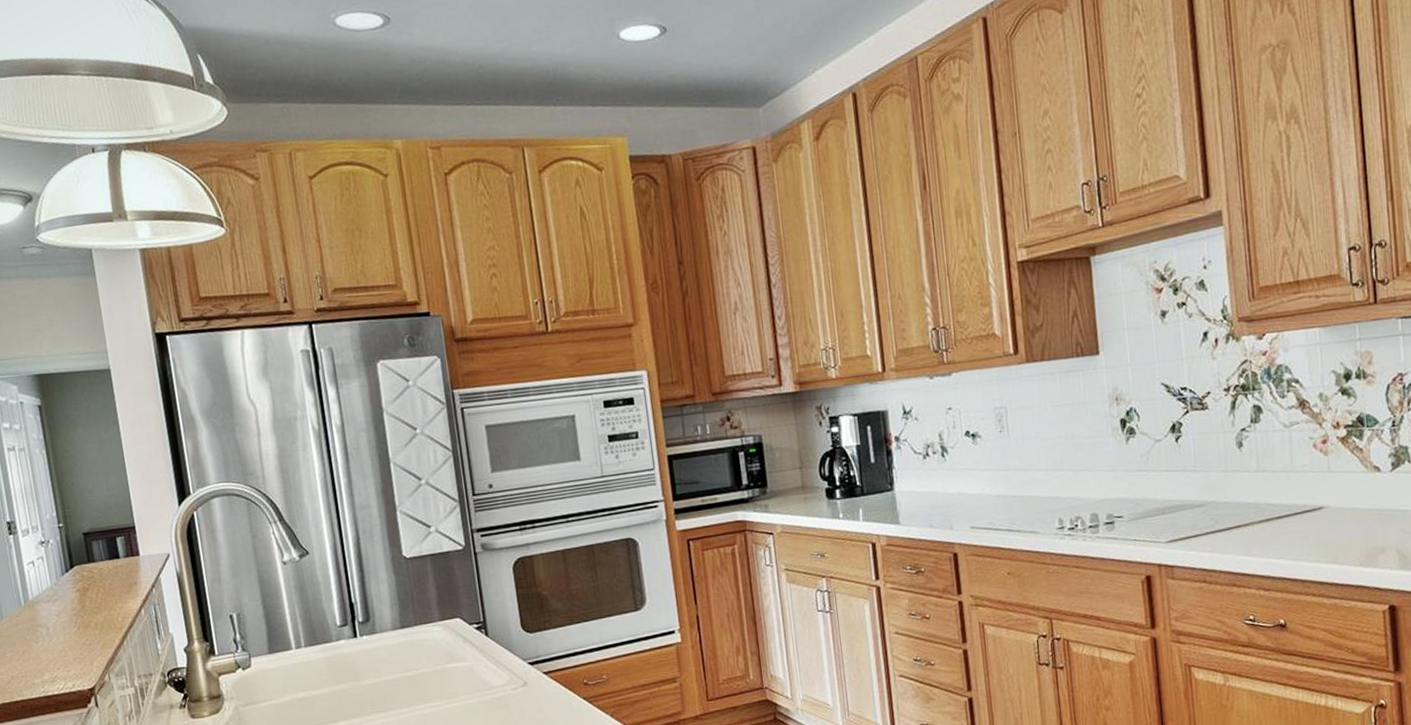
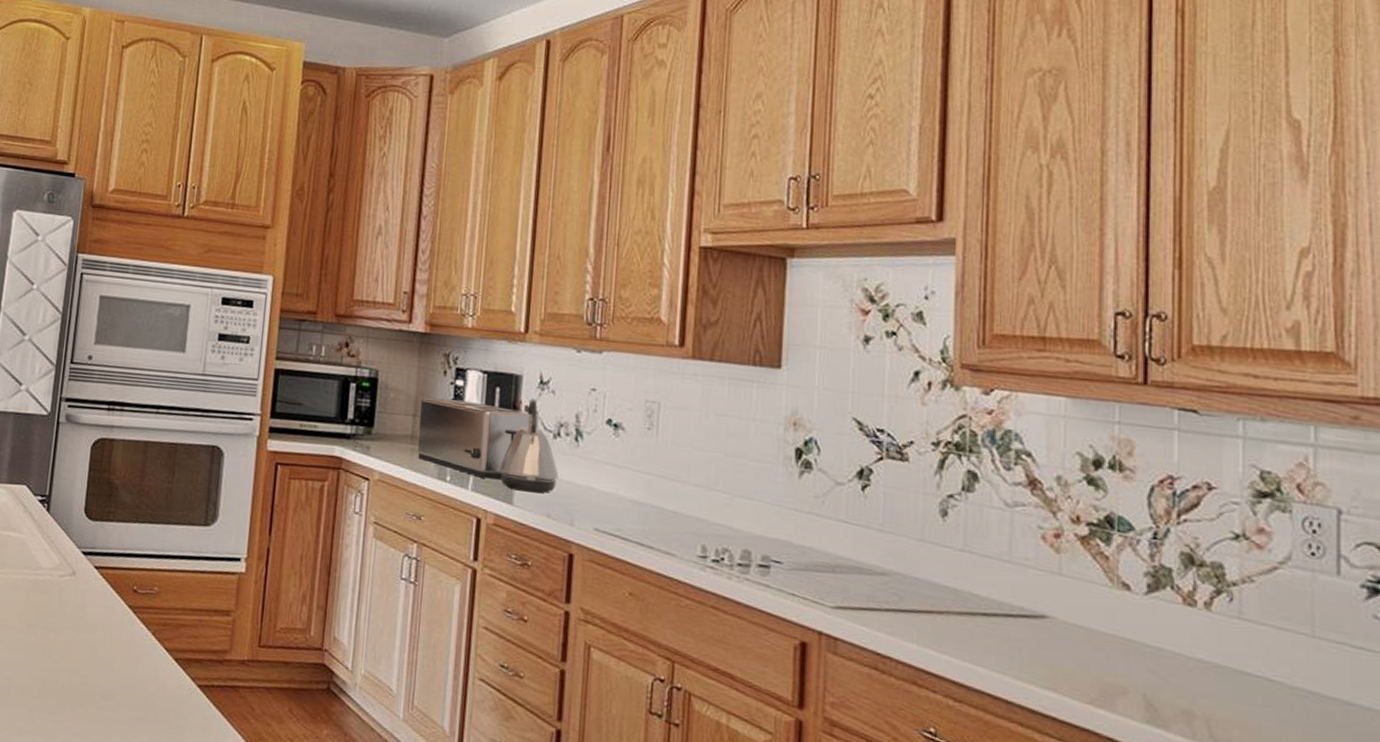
toaster: none [804,441,910,508] -> present [417,397,540,479]
kettle: none [883,428,933,511] -> present [499,398,558,493]

